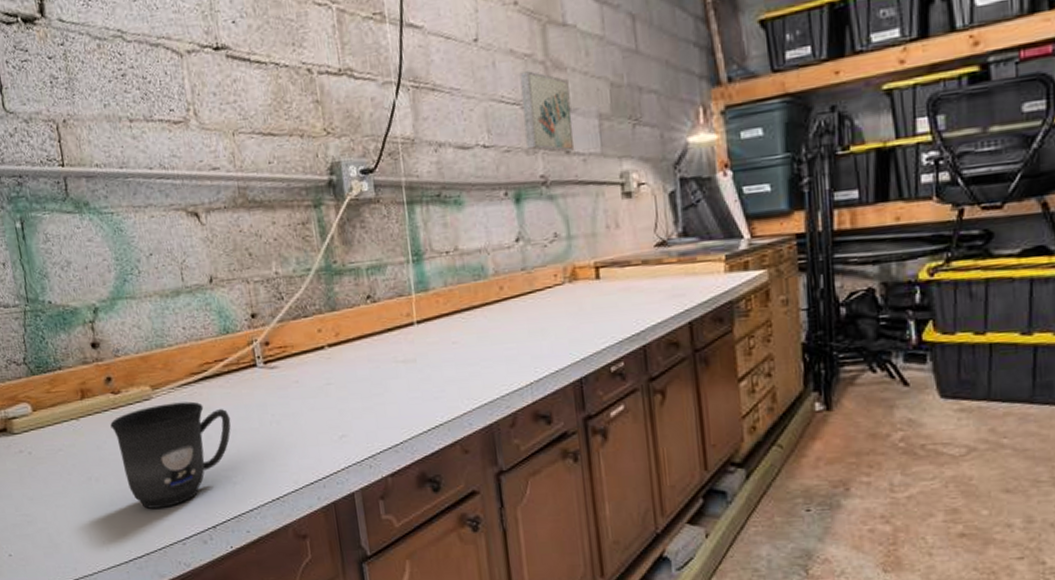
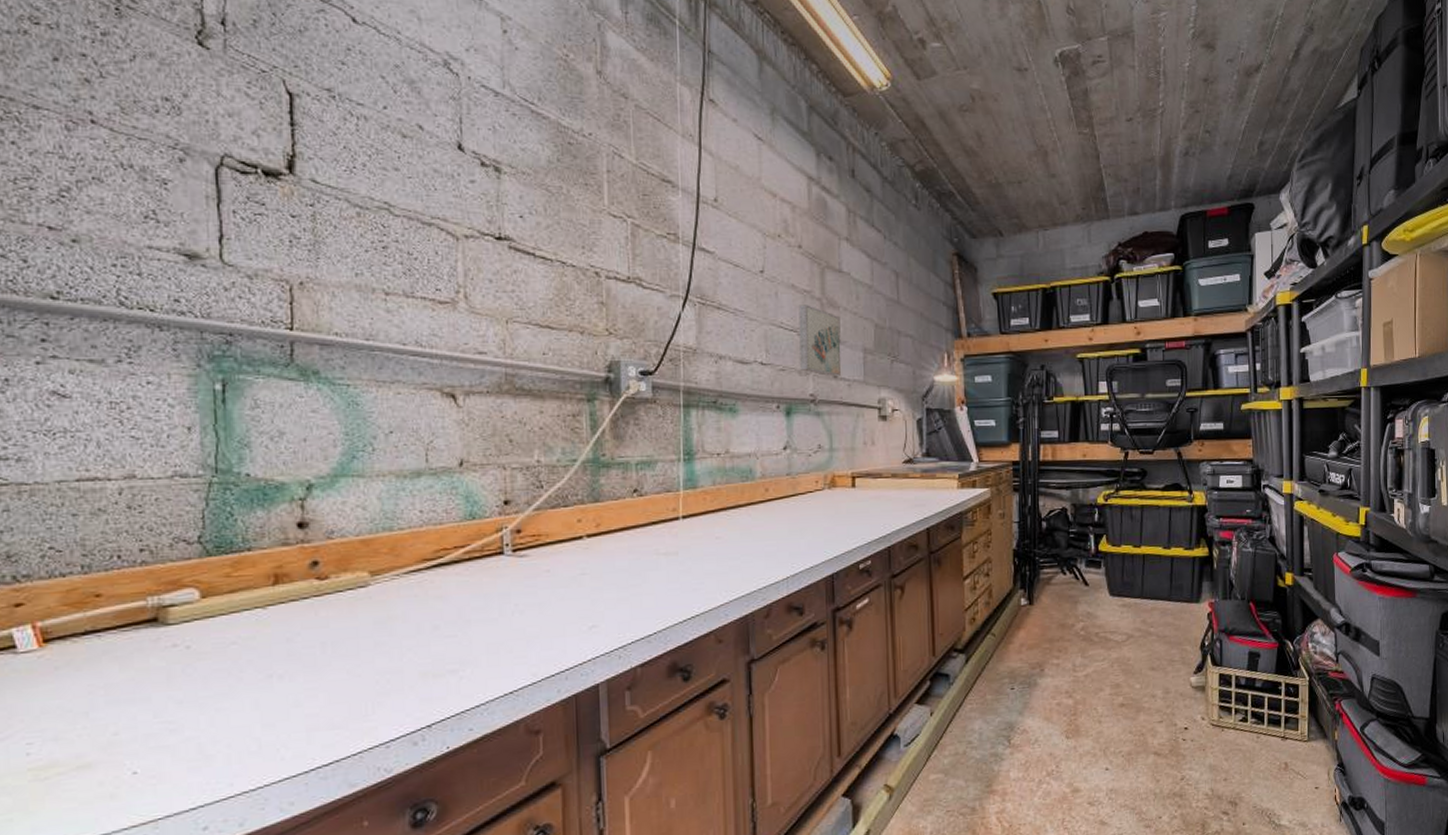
mug: present [110,401,231,509] -> none [309,589,466,709]

